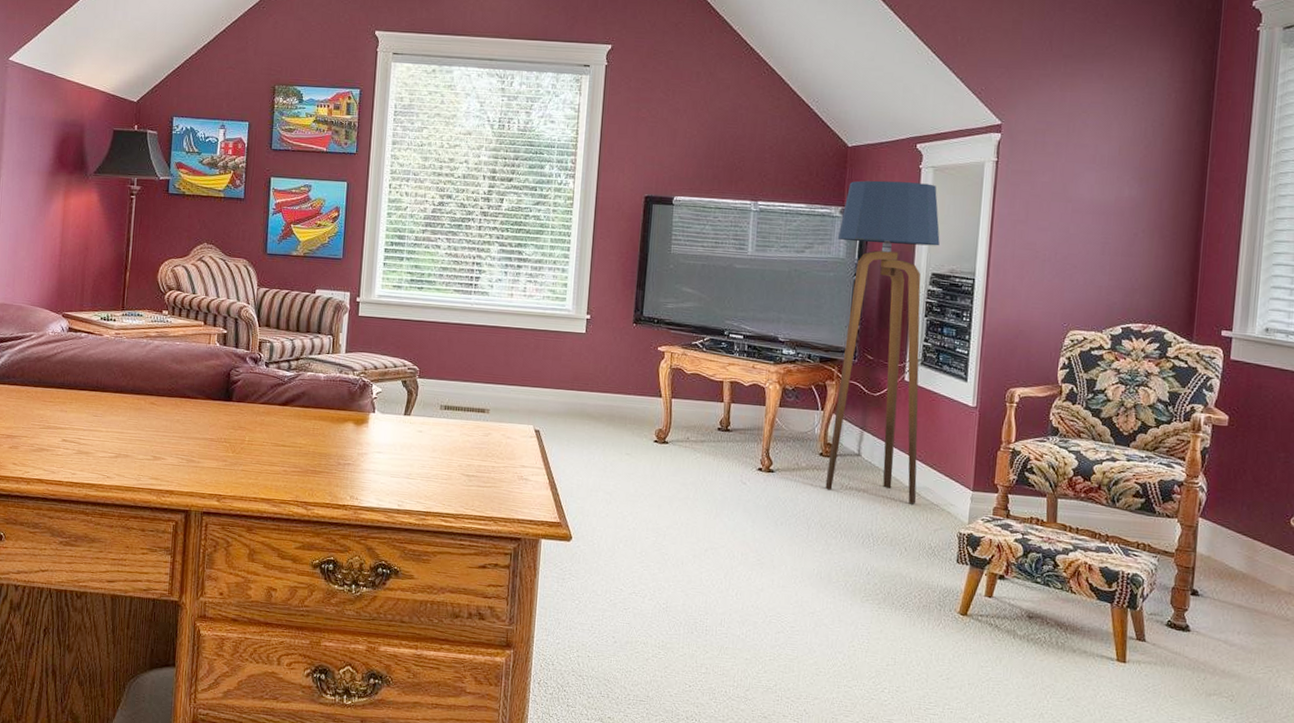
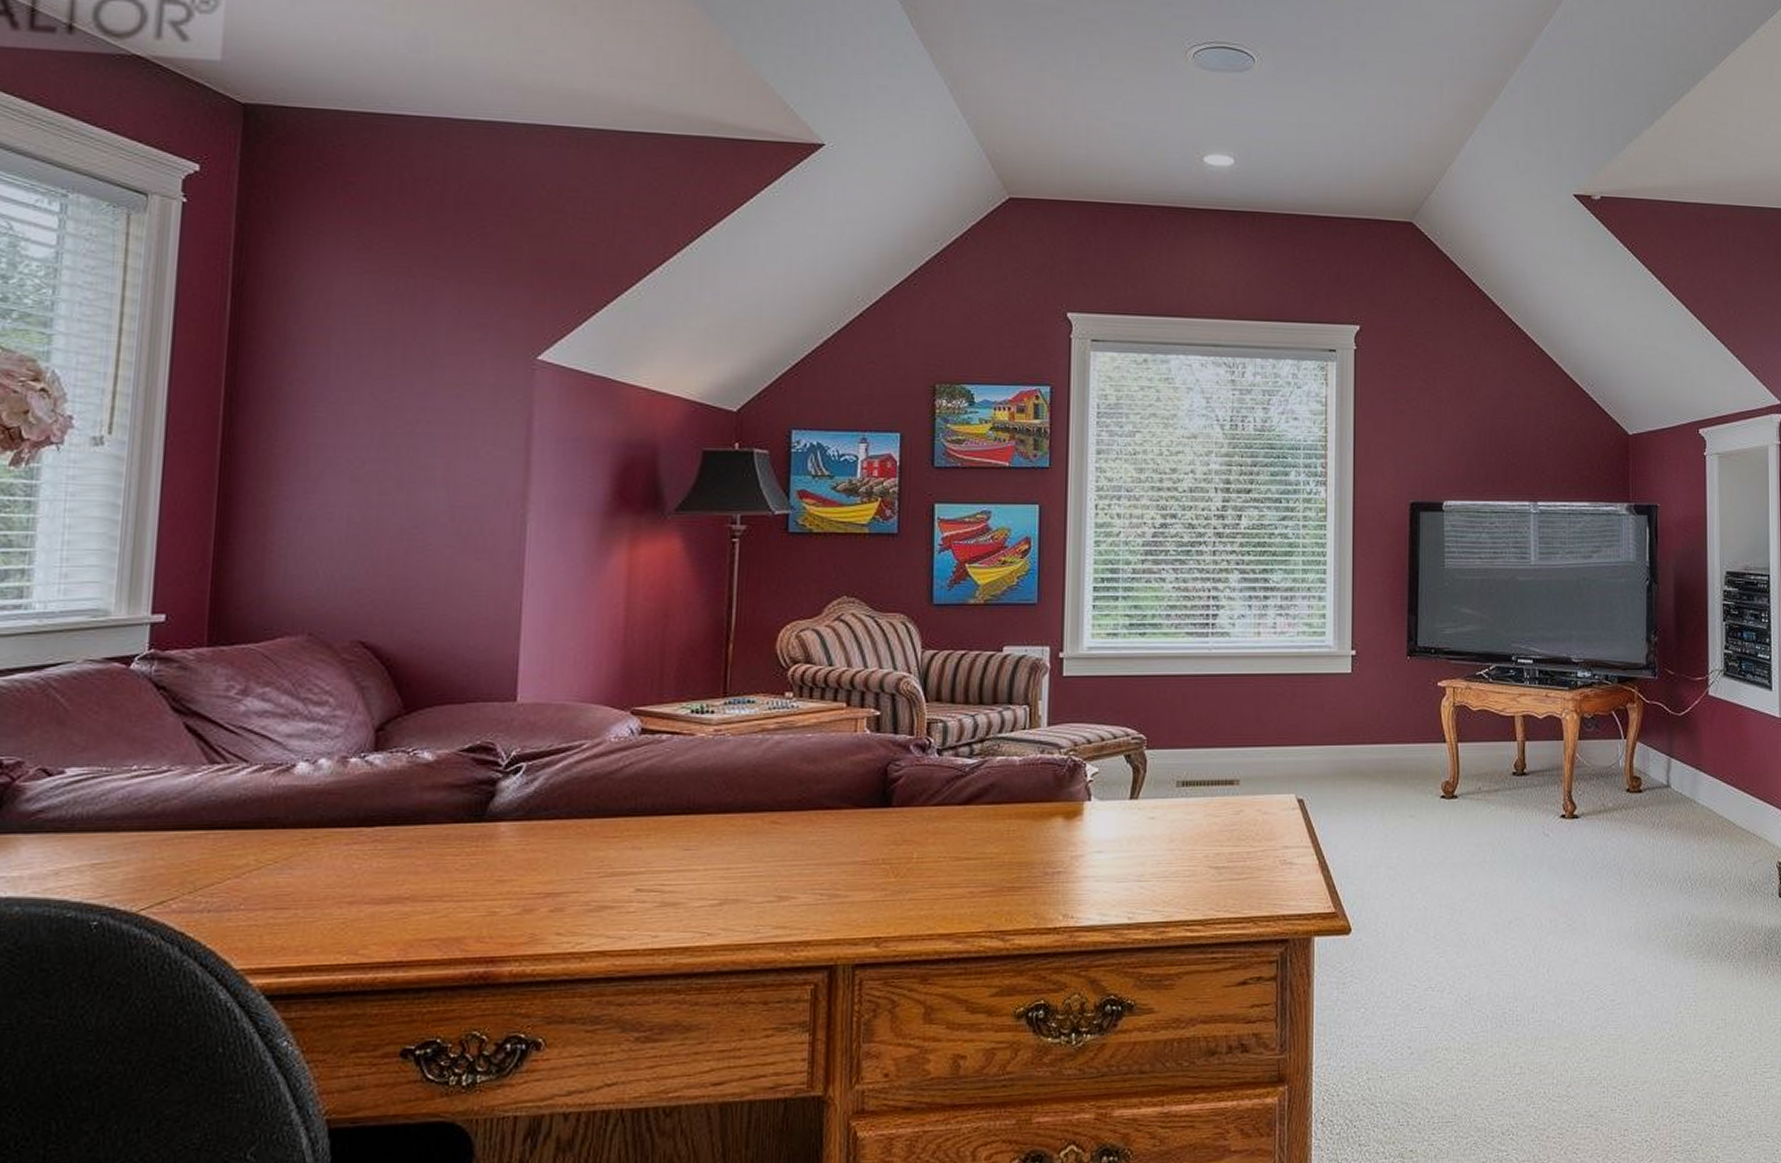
floor lamp: present [825,180,940,504] -> none [1625,471,1732,836]

